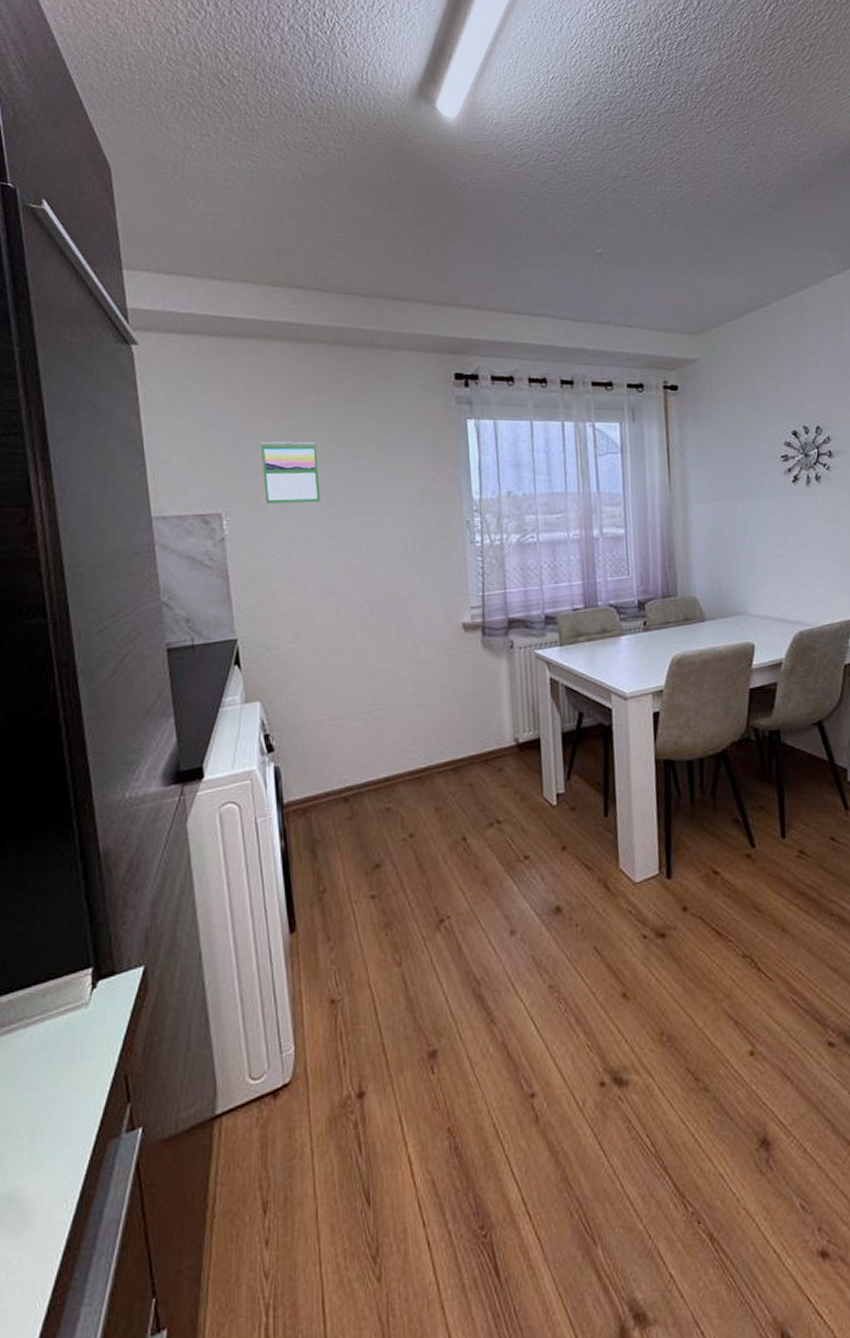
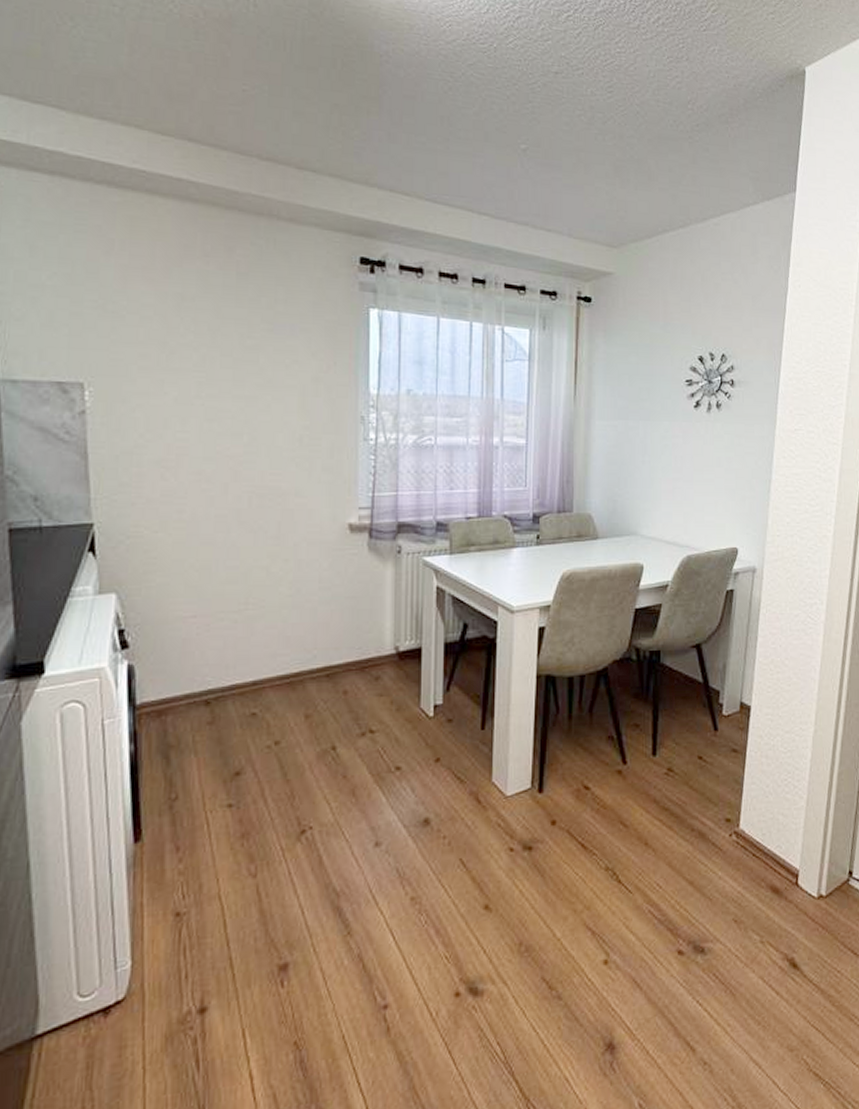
calendar: present [260,441,321,504] -> none [134,308,201,381]

